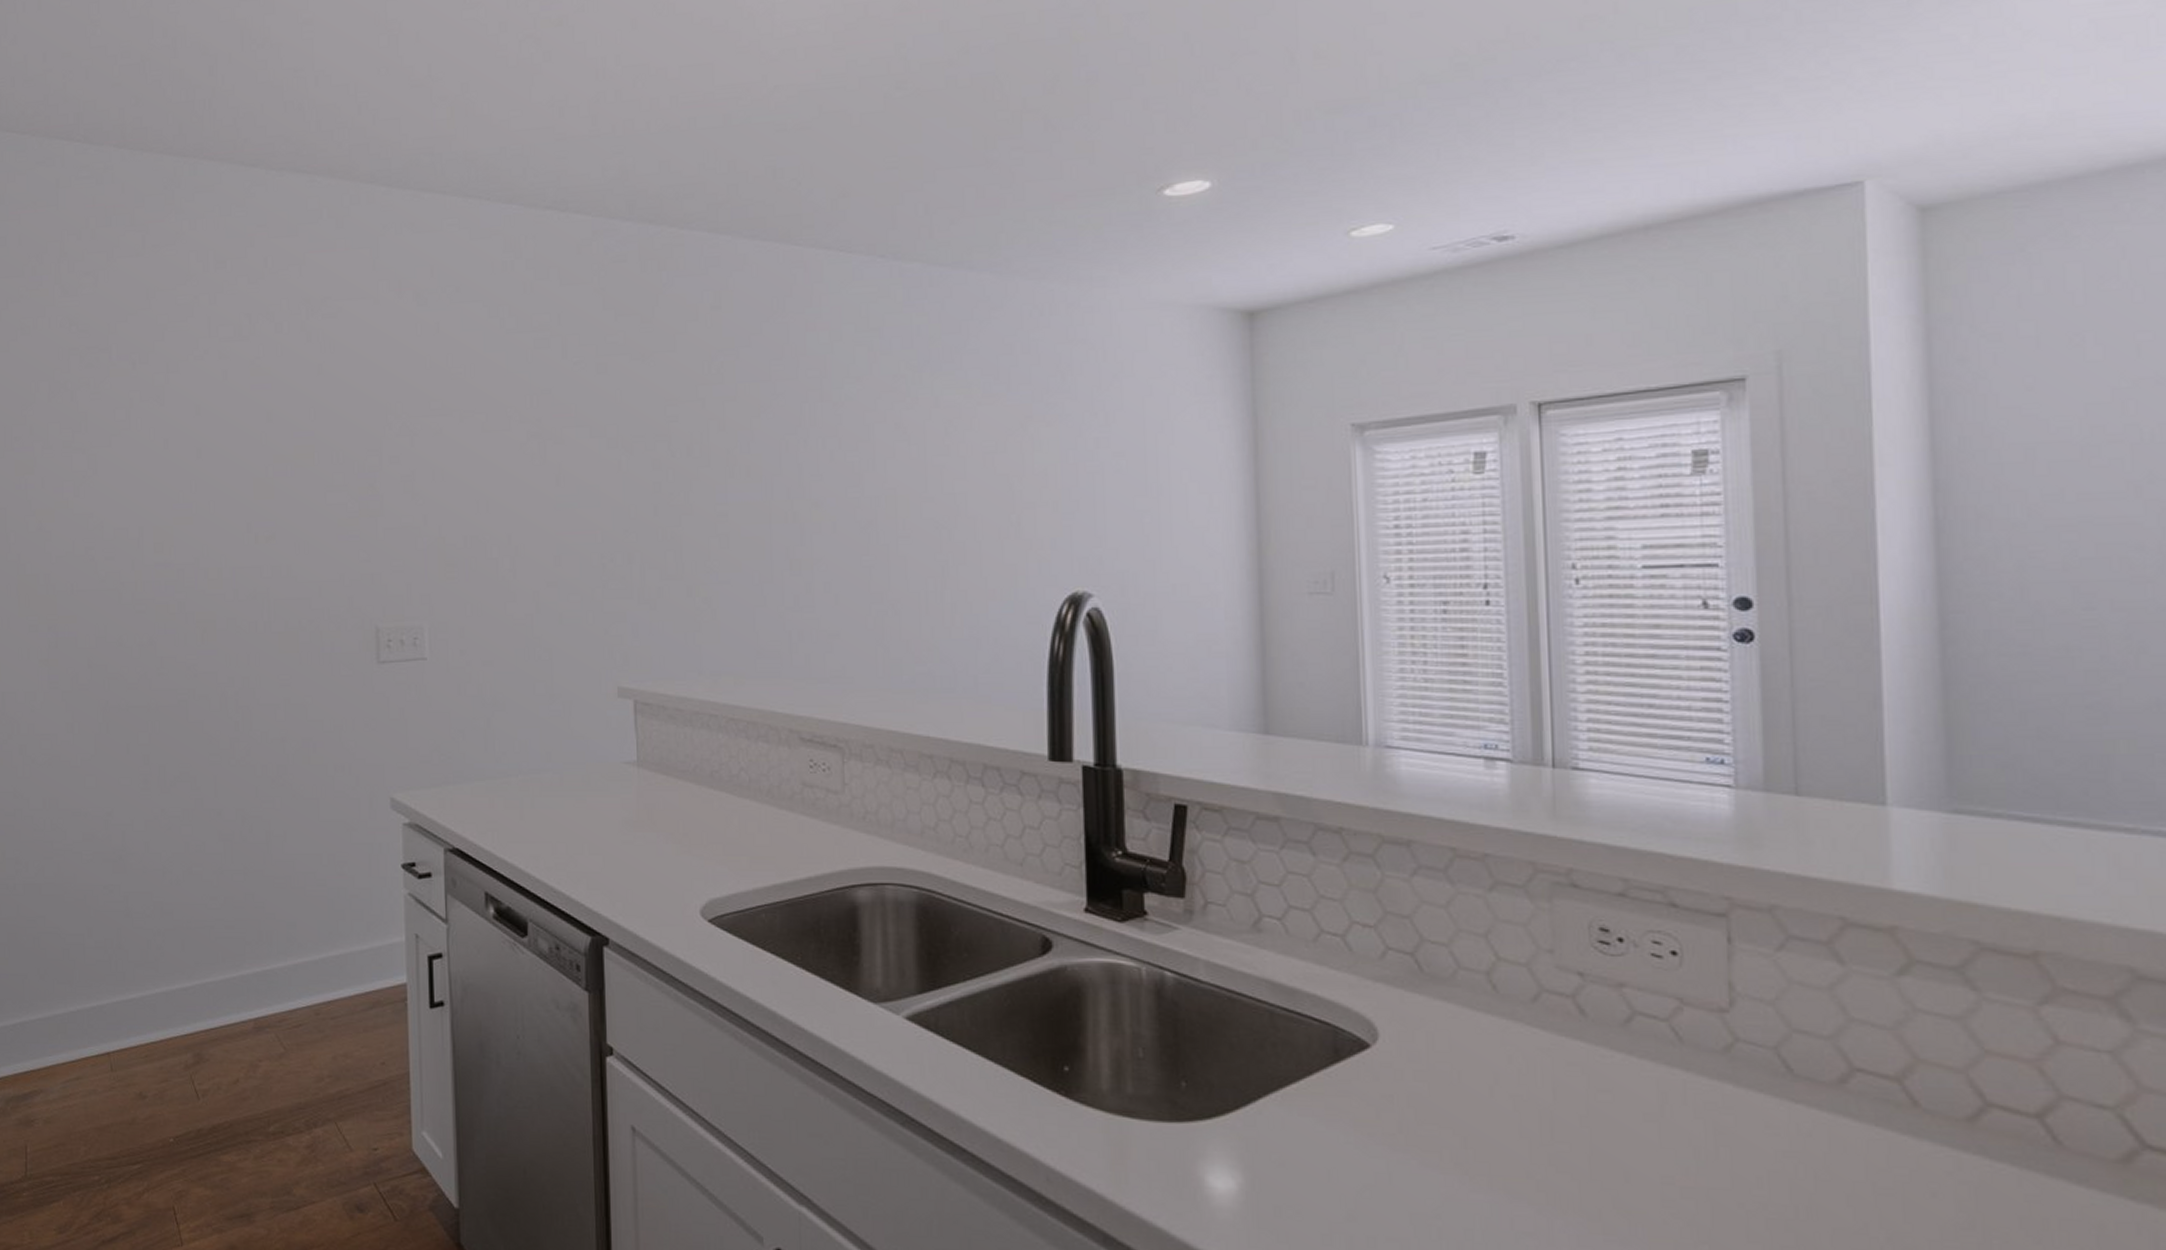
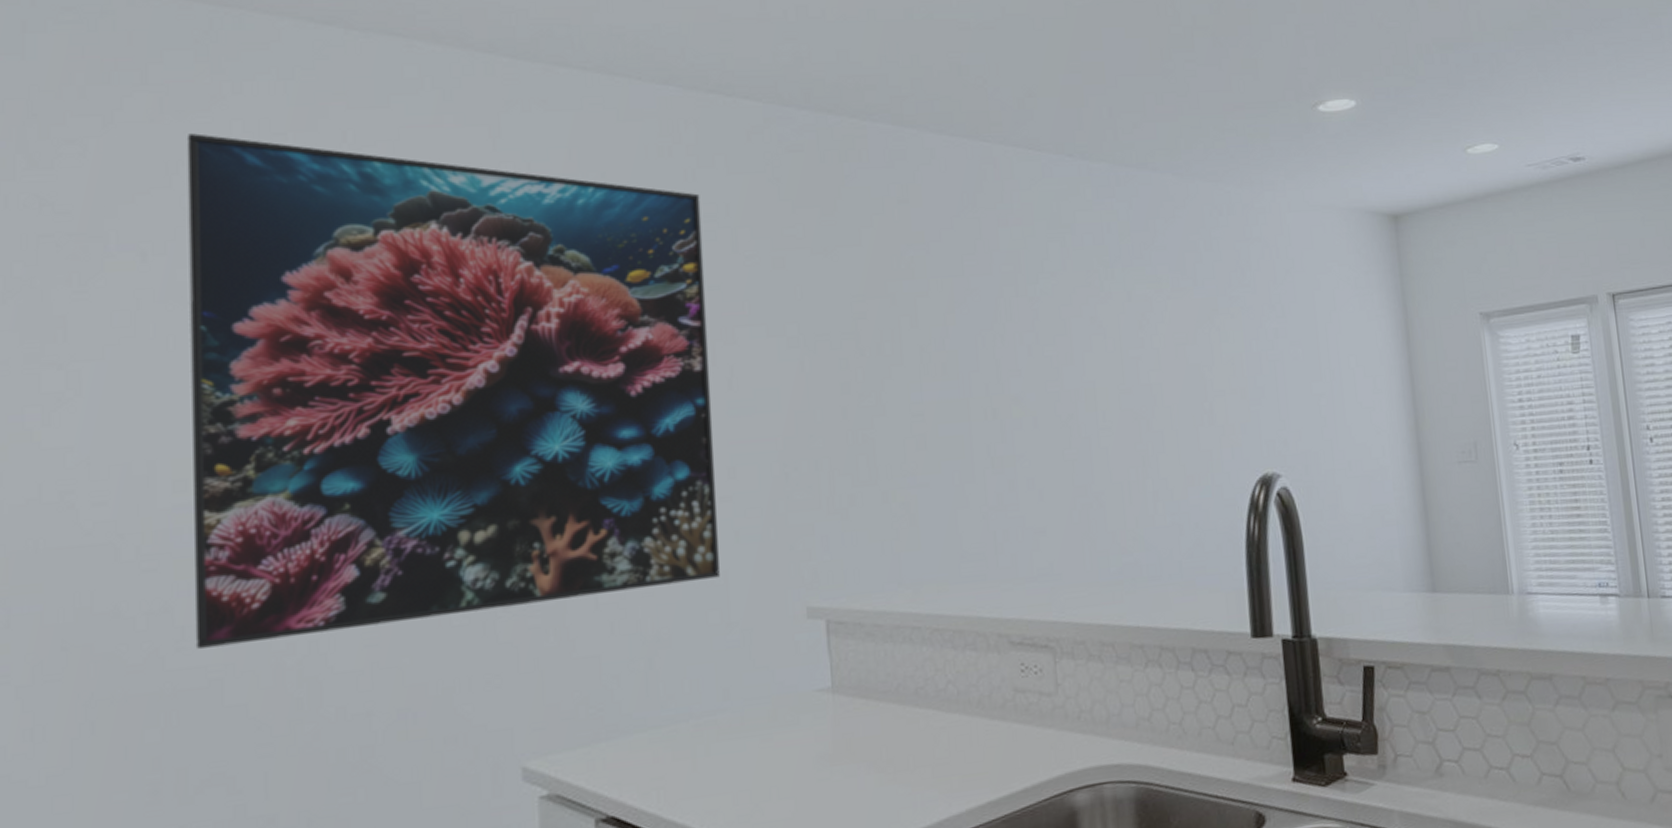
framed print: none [160,264,546,675] -> present [186,133,720,649]

